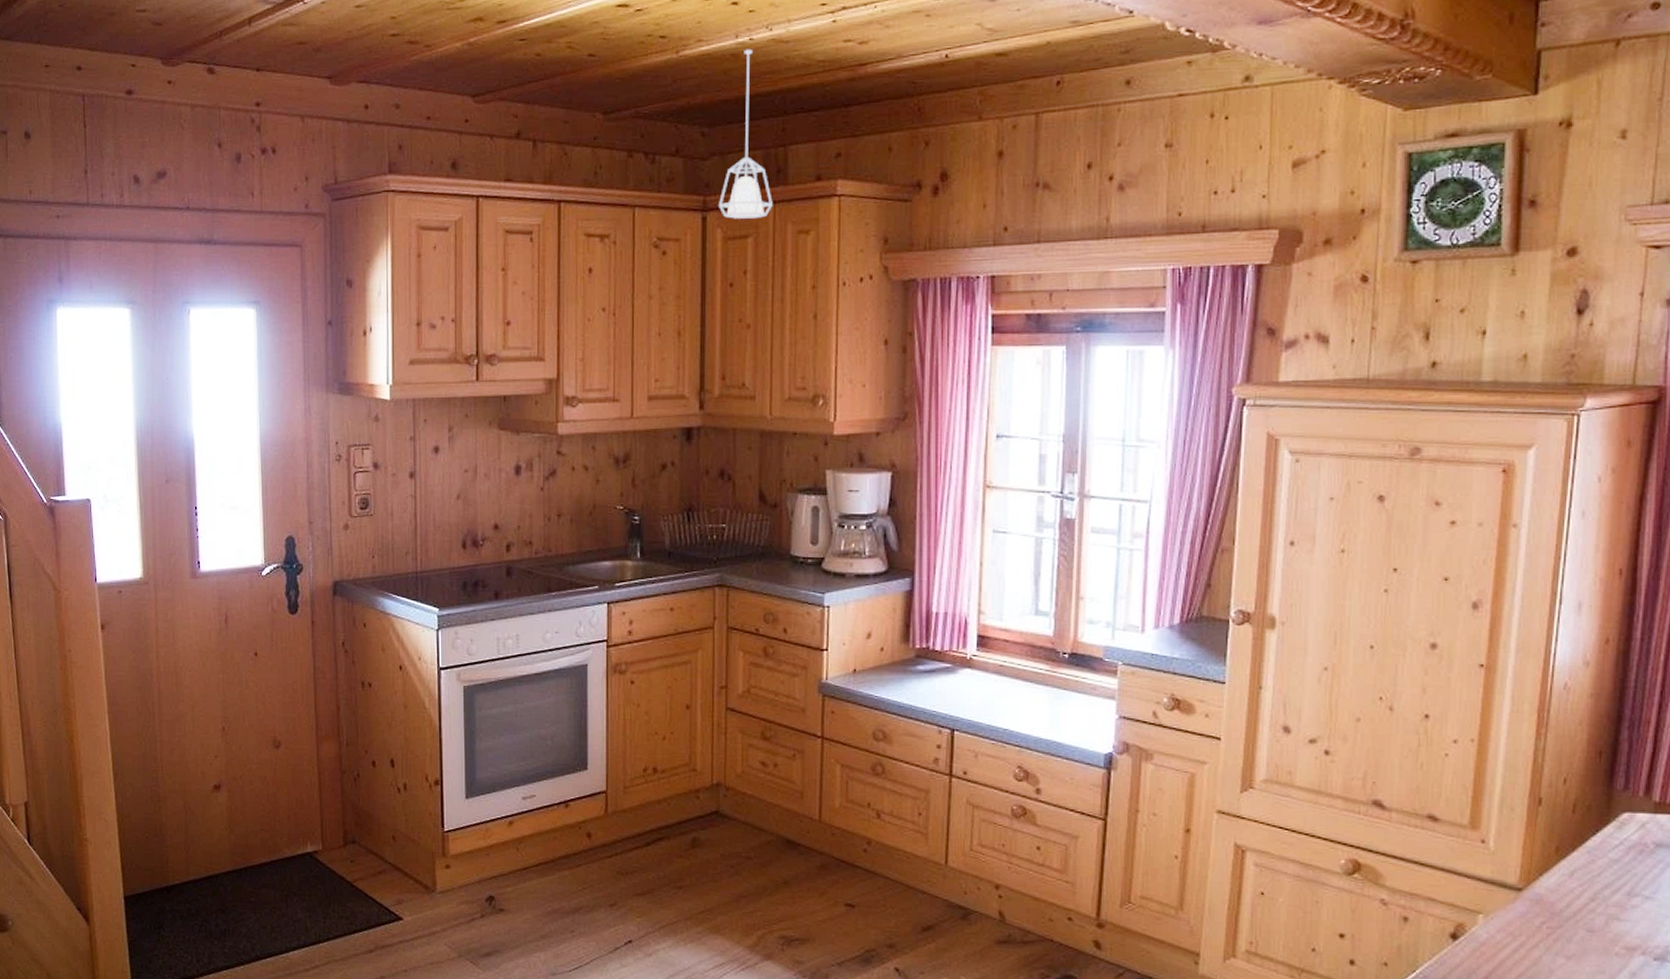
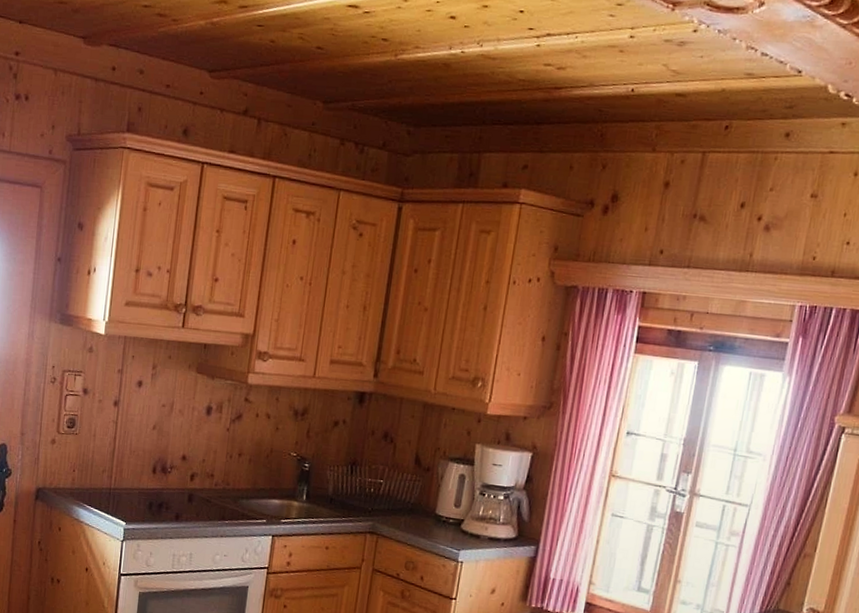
pendant lamp: present [719,48,773,219] -> none [414,60,462,215]

